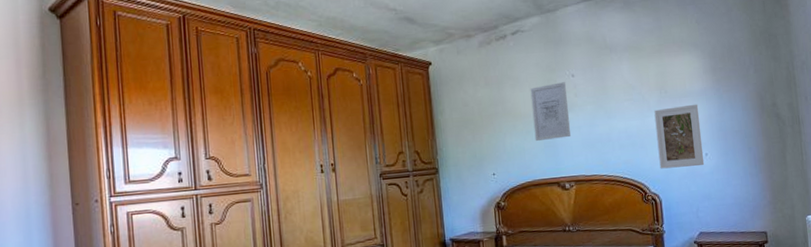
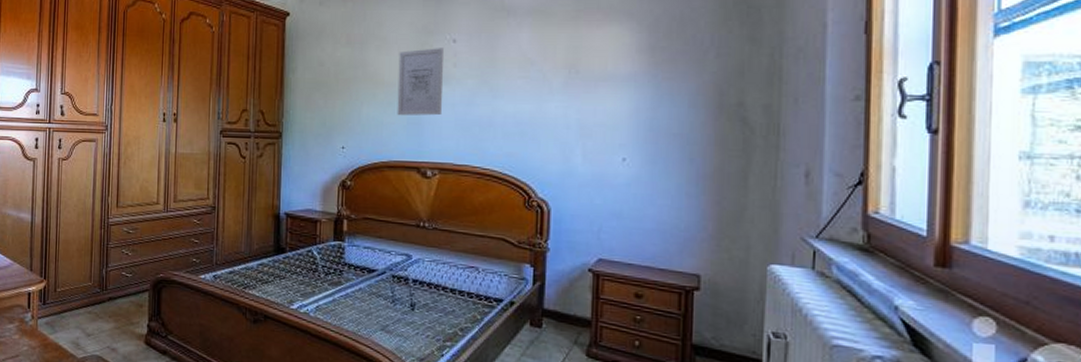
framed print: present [654,104,705,169] -> none [554,91,622,174]

